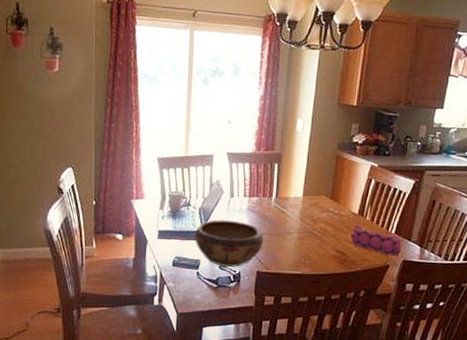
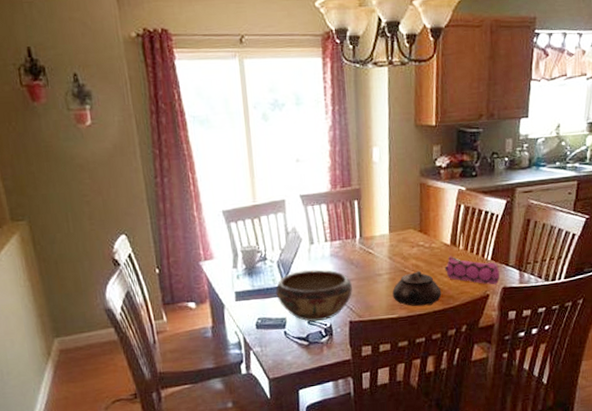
teapot: none [299,234,345,268] -> present [392,270,442,307]

